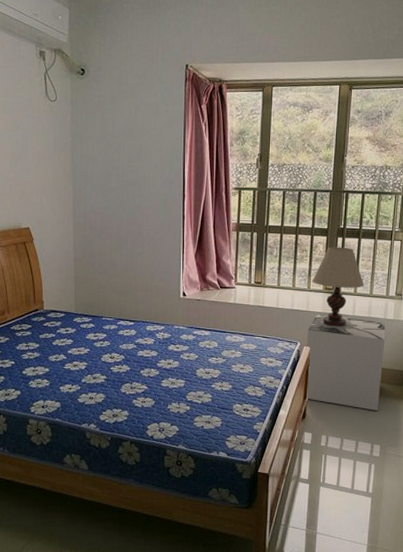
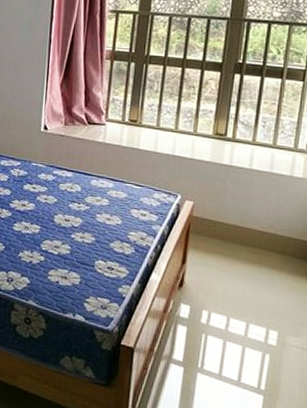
cardboard box: present [306,314,386,411] -> none [187,164,292,289]
table lamp: present [312,247,364,330] -> none [197,84,266,186]

